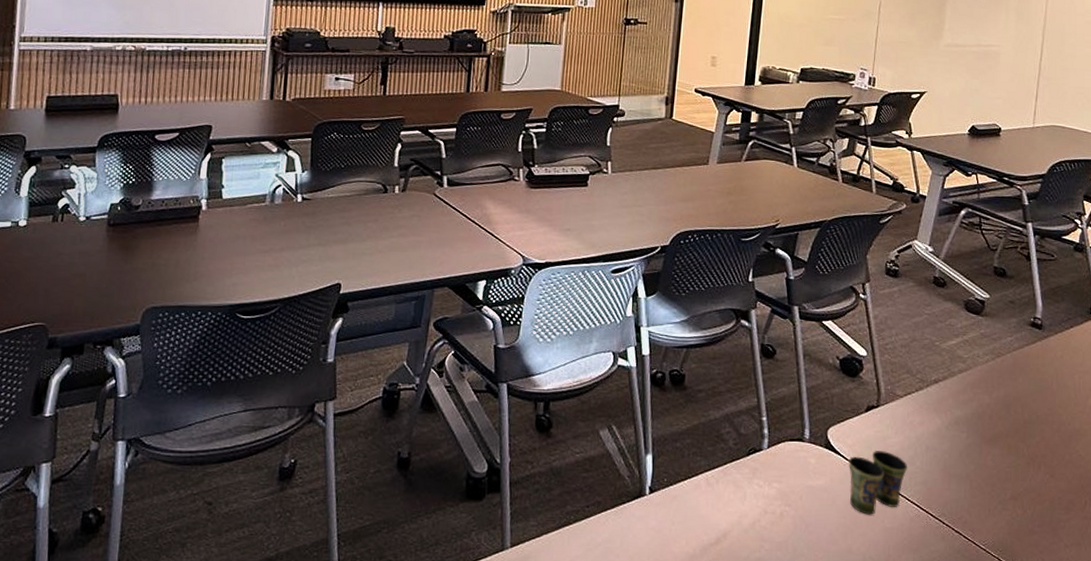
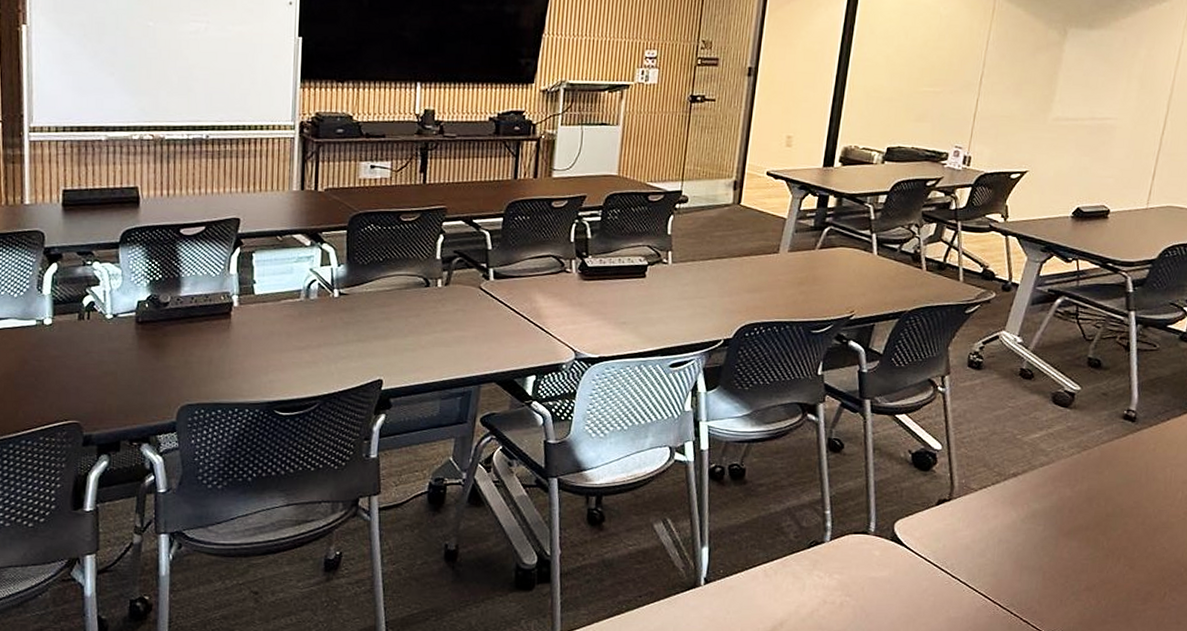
cup: present [848,451,908,515] -> none [914,543,978,605]

